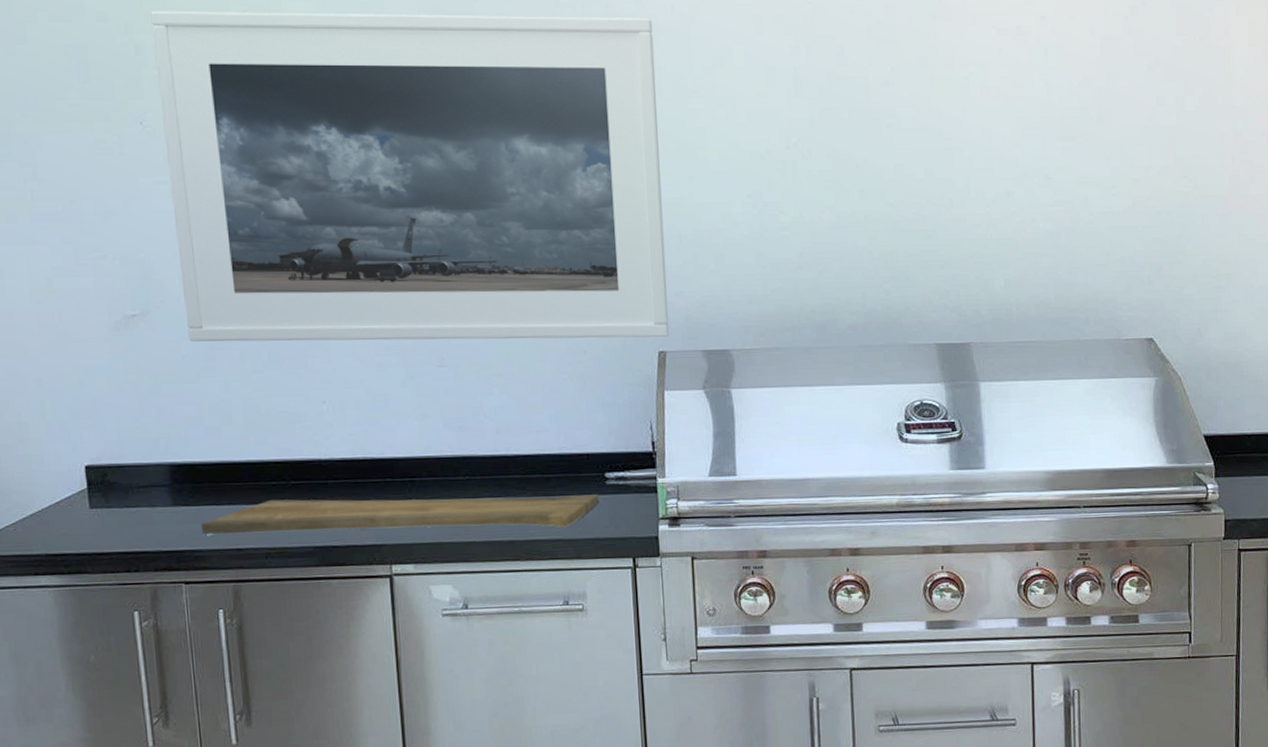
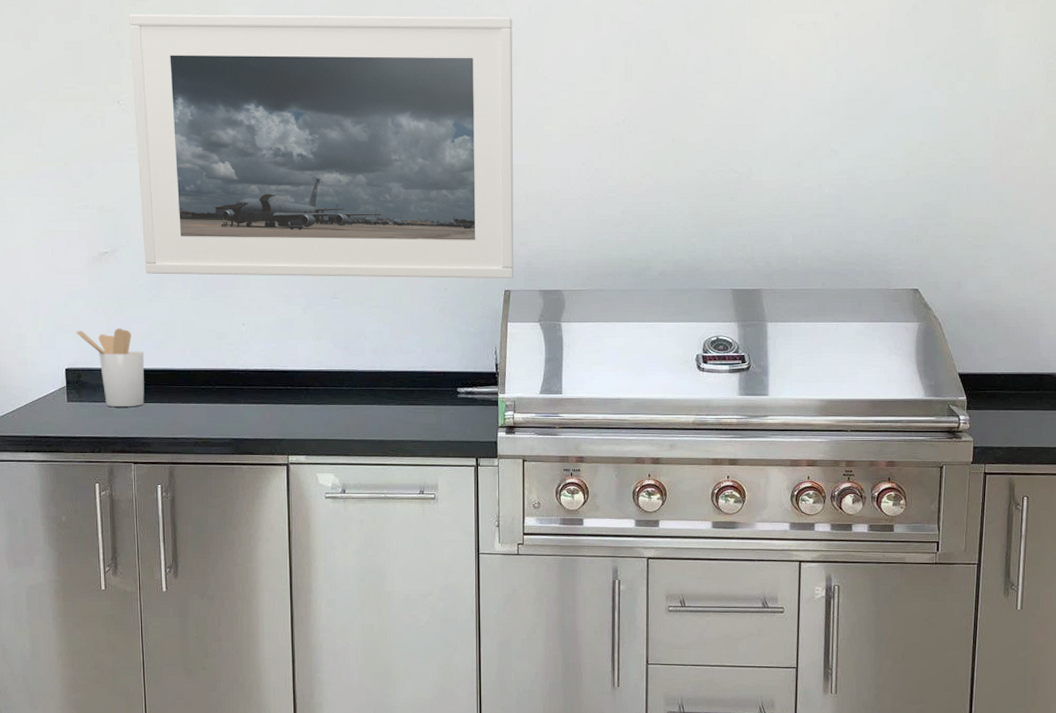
utensil holder: none [97,412,196,512] -> present [76,328,145,407]
cutting board: present [200,494,599,534] -> none [147,400,451,431]

